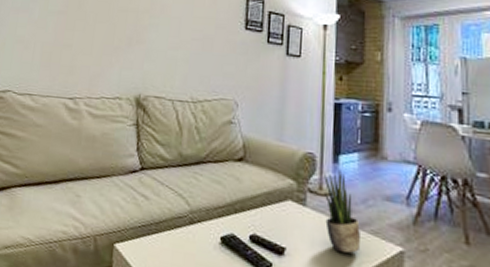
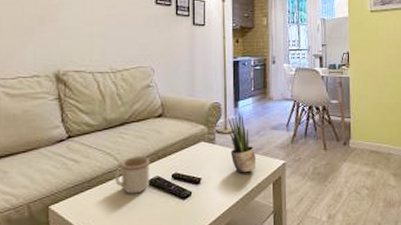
mug: none [184,204,224,251] -> present [115,156,149,194]

